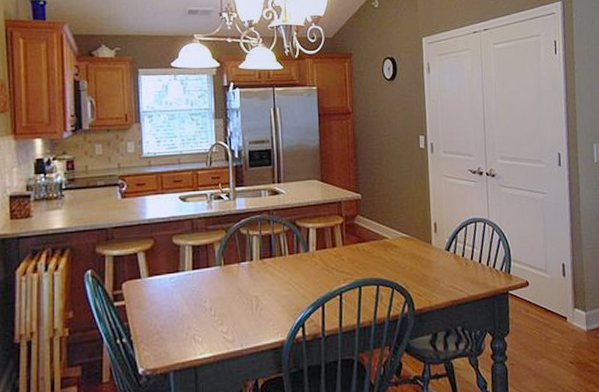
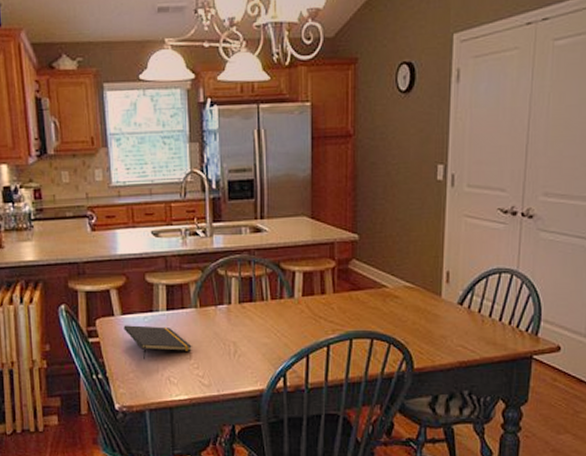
notepad: none [150,286,217,319] -> present [123,325,192,359]

